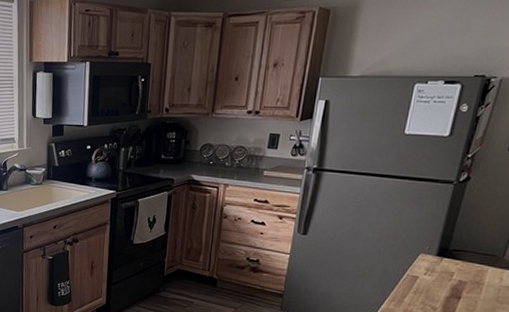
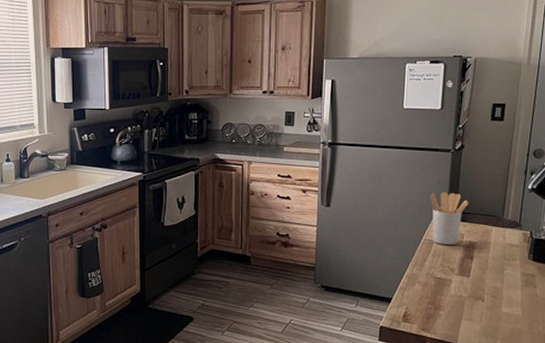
utensil holder: none [416,226,465,283] -> present [430,192,468,244]

